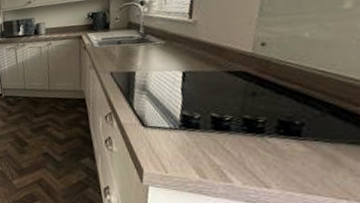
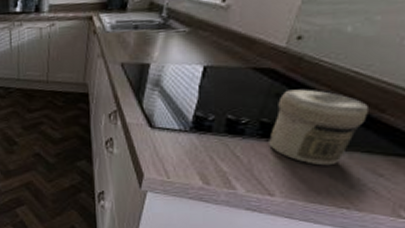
jar: none [254,87,344,158] -> present [269,89,370,166]

